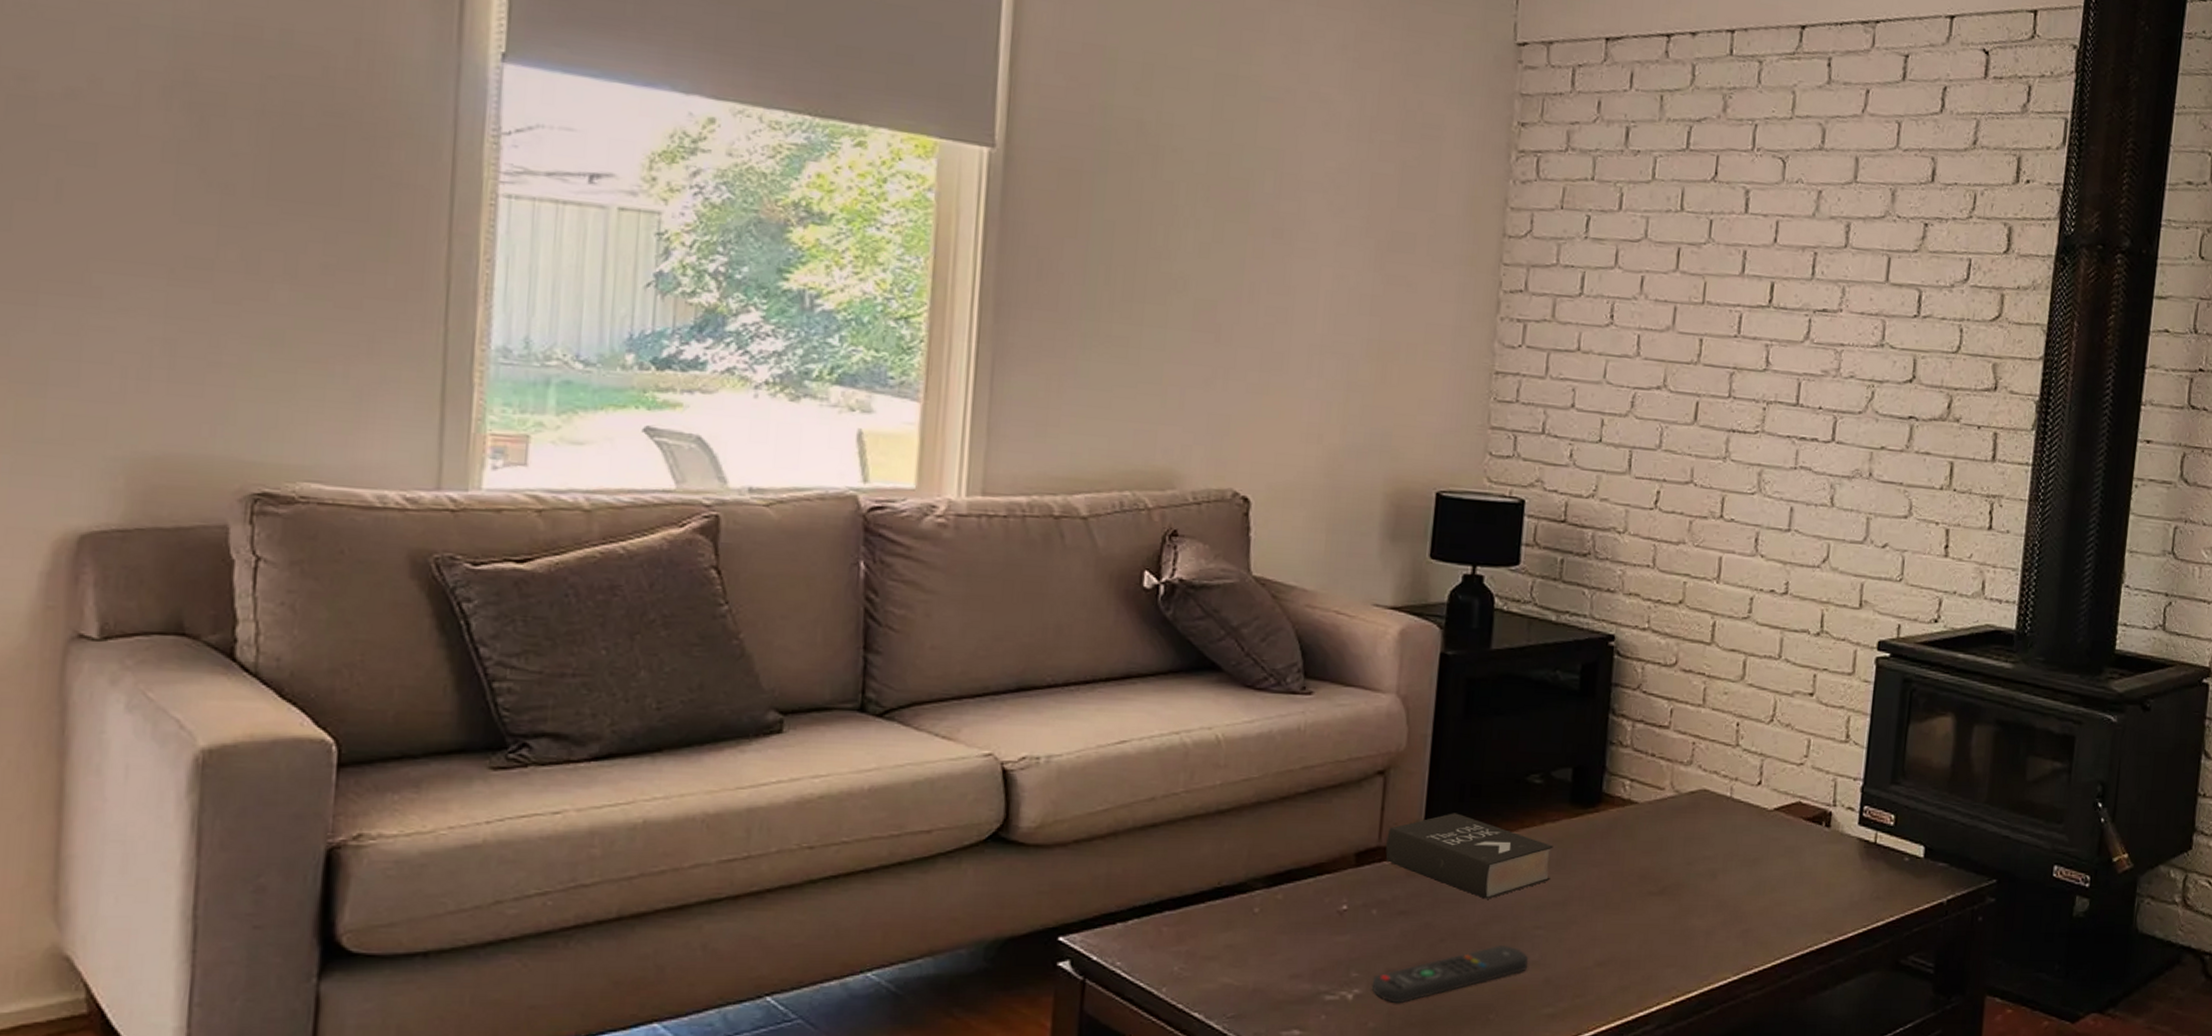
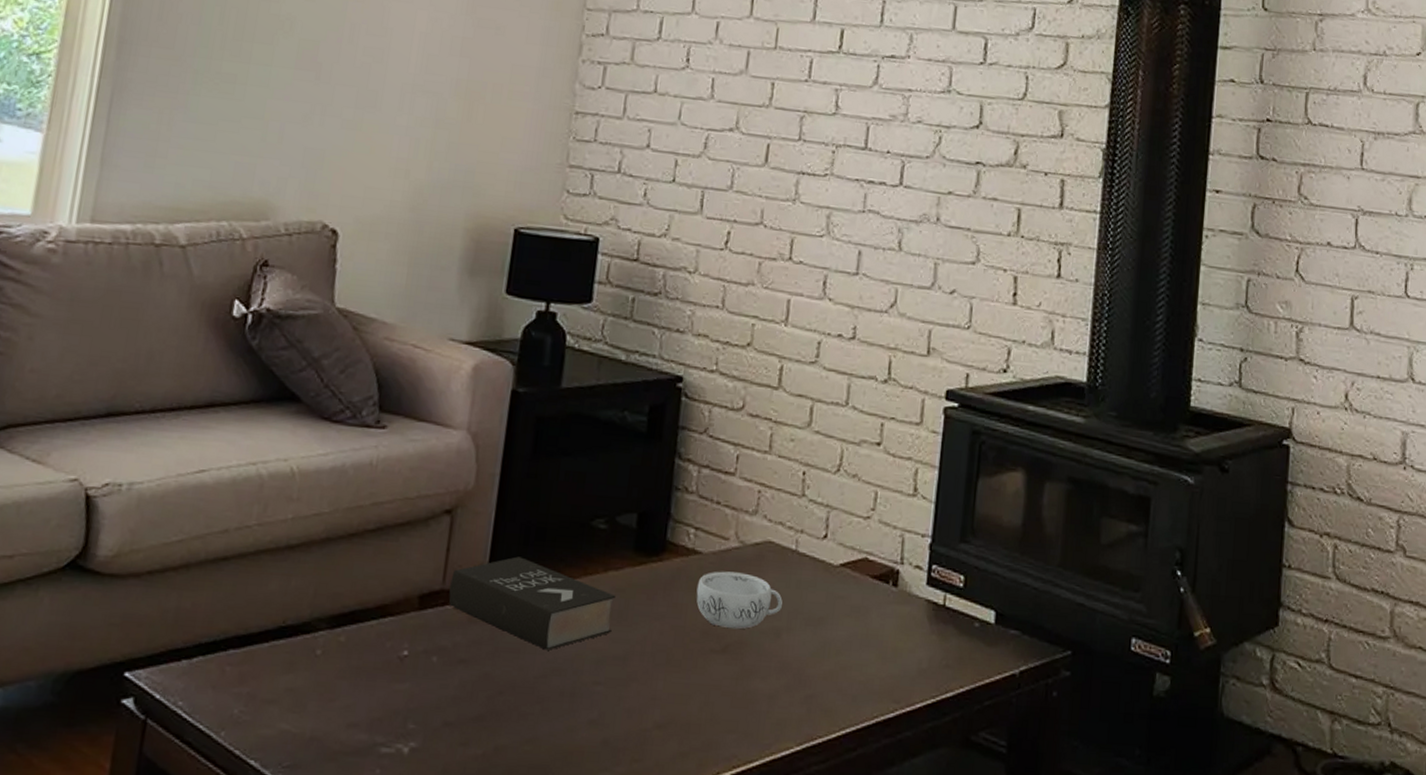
remote control: present [1371,945,1529,1004] -> none [428,701,587,761]
decorative bowl: none [1633,819,1718,873] -> present [696,571,783,629]

